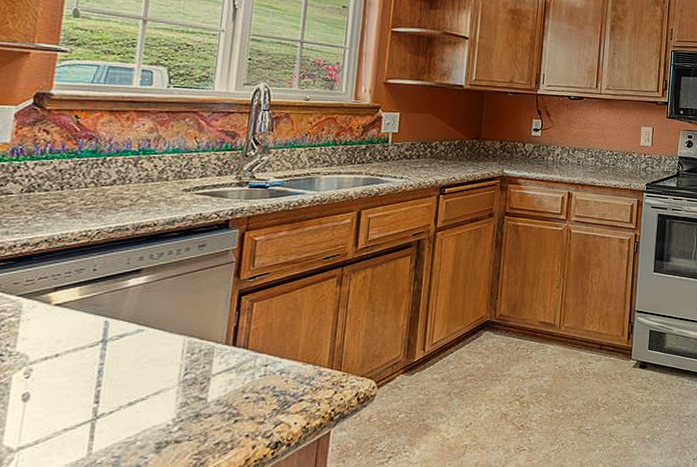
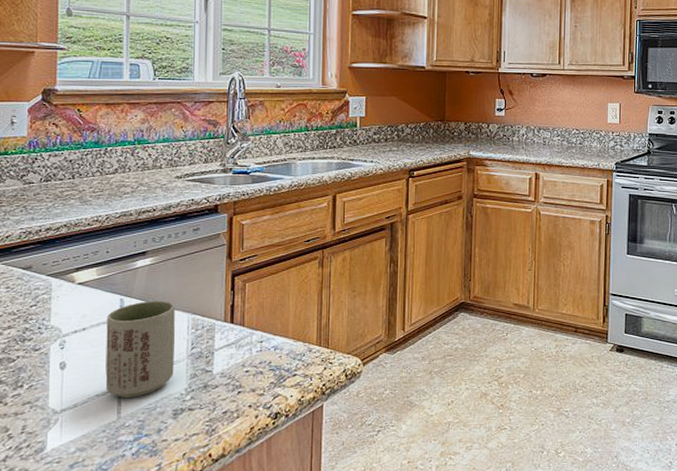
cup: none [76,321,170,431] -> present [105,300,175,398]

